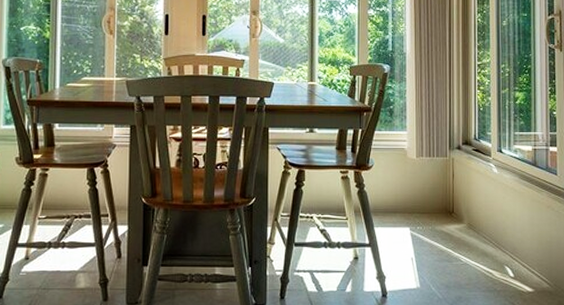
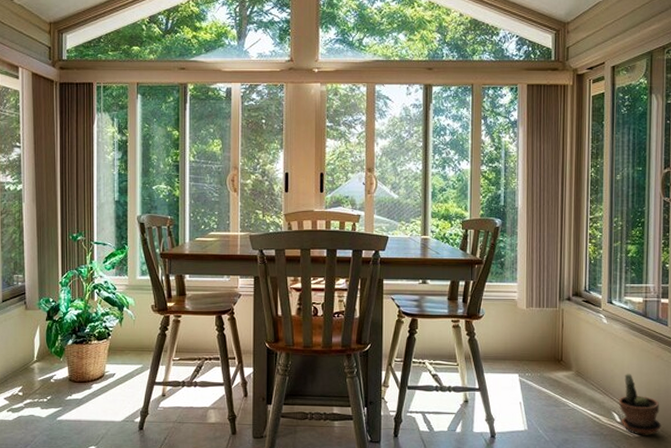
potted plant: none [512,225,554,290] -> present [619,373,661,435]

